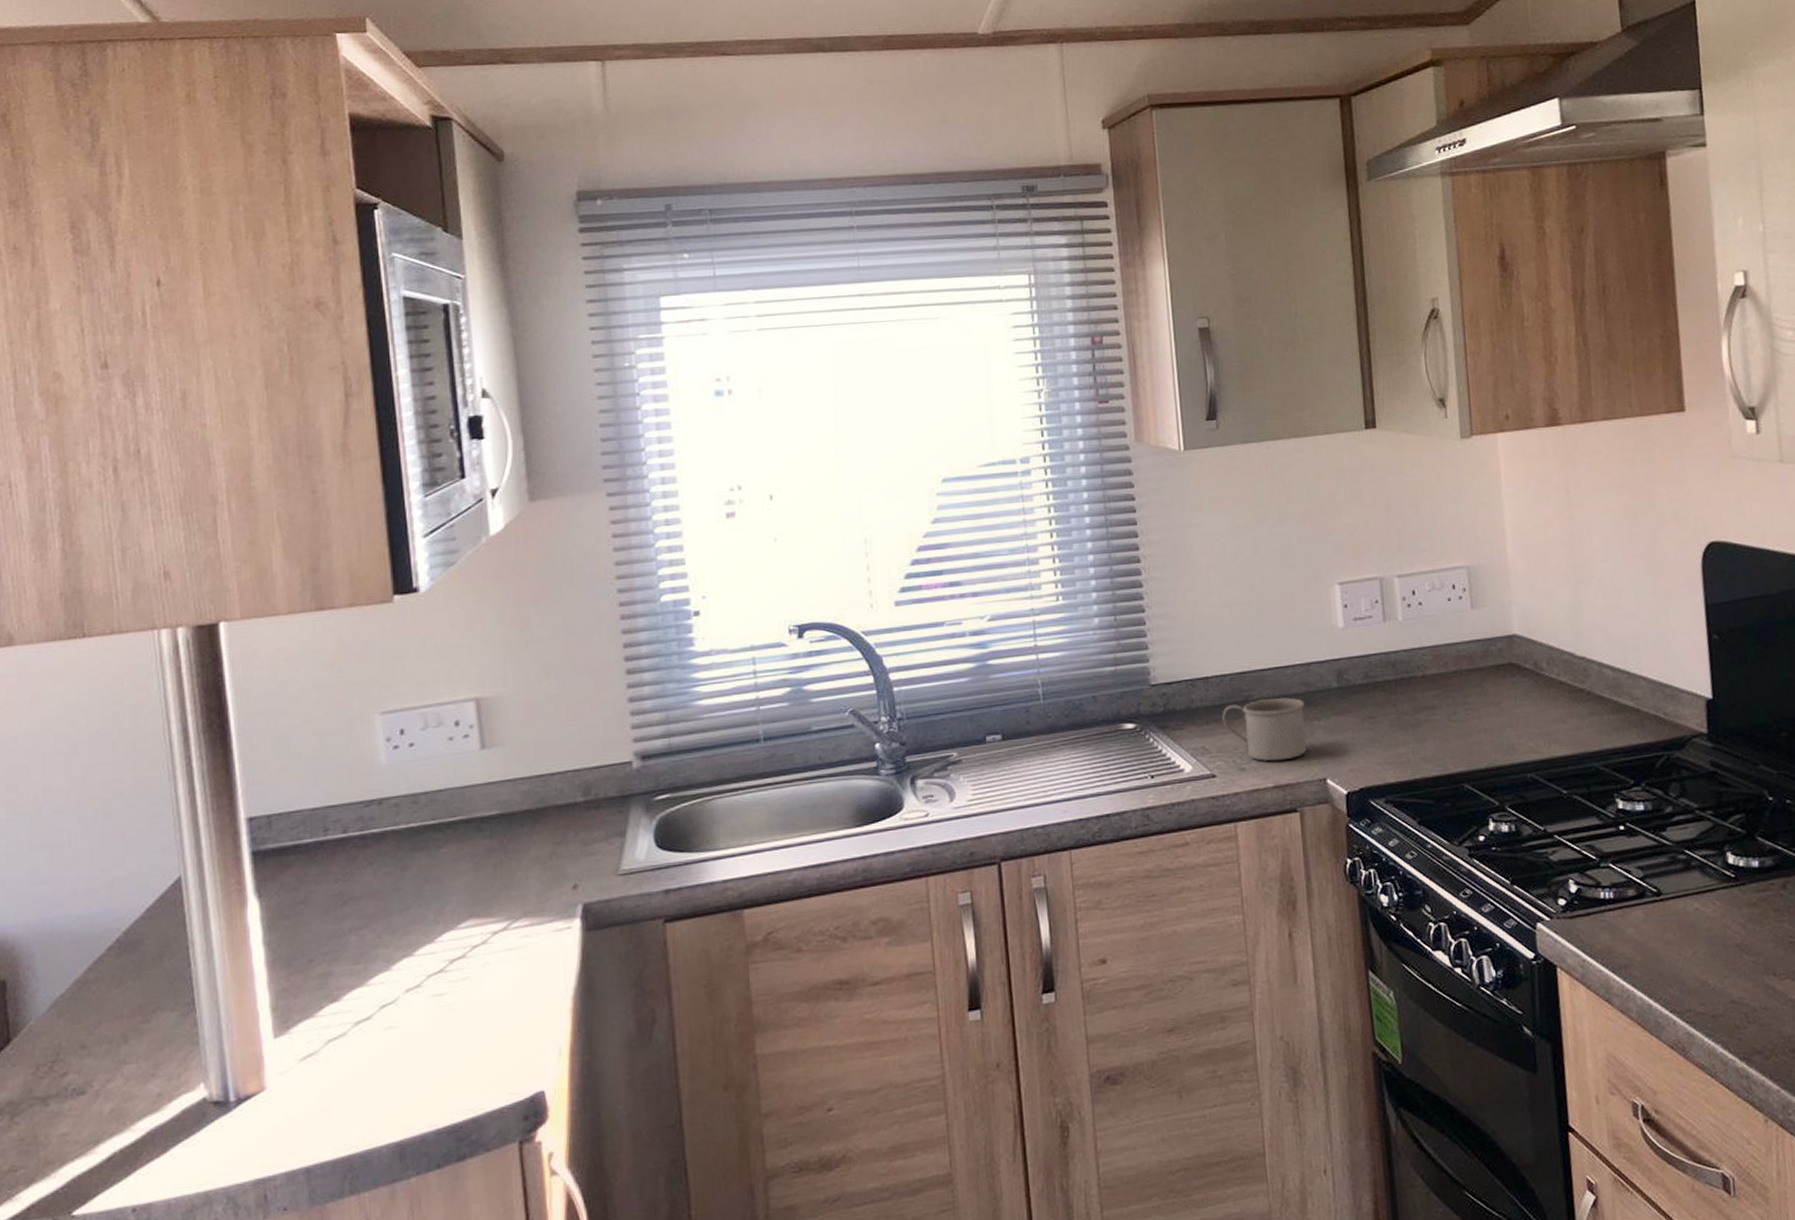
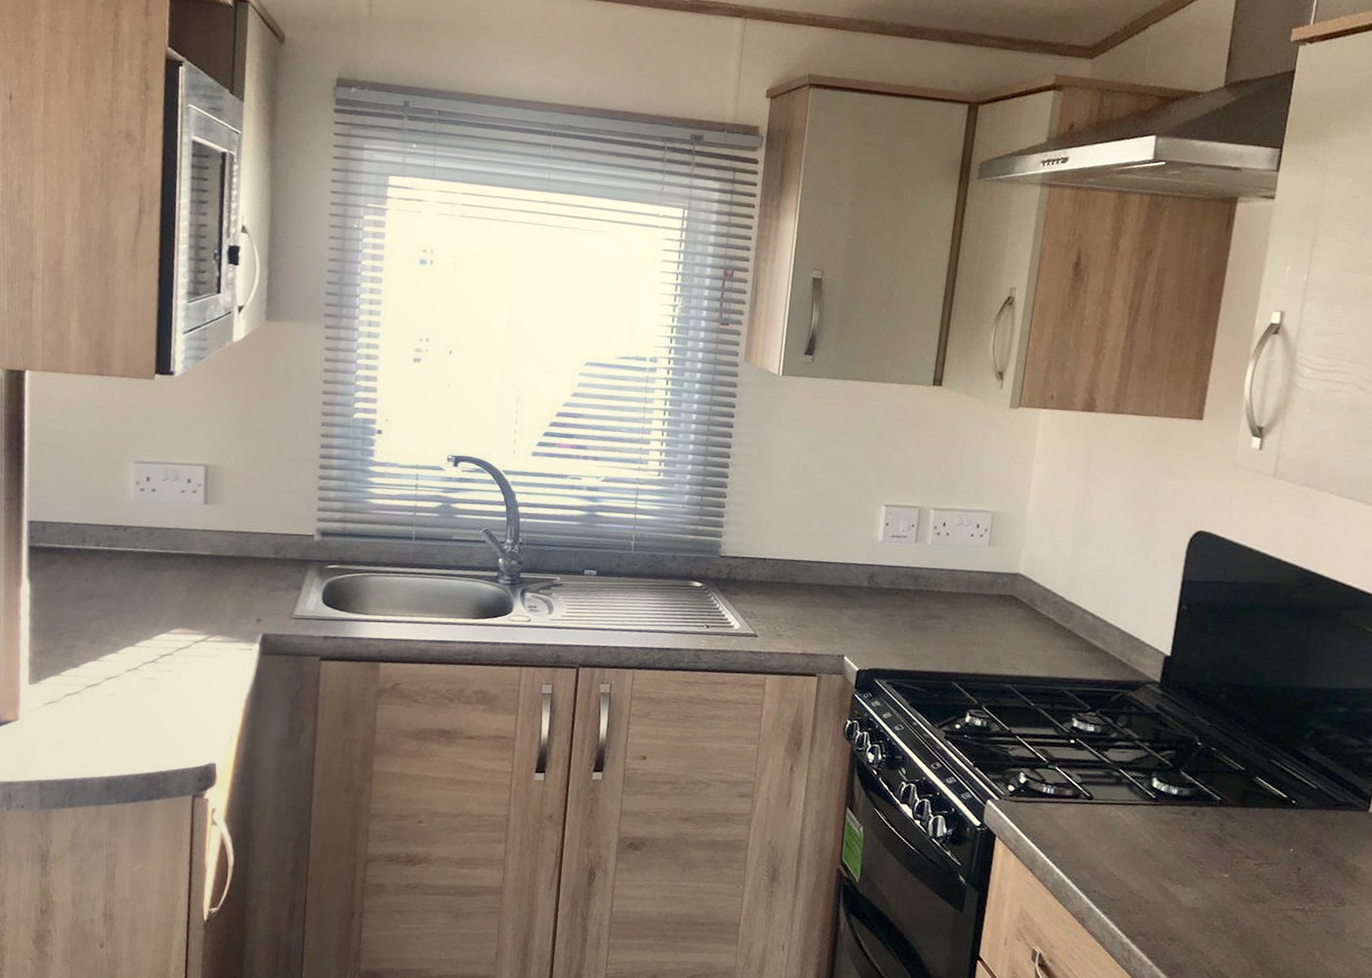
mug: present [1222,697,1307,762] -> none [771,584,839,635]

